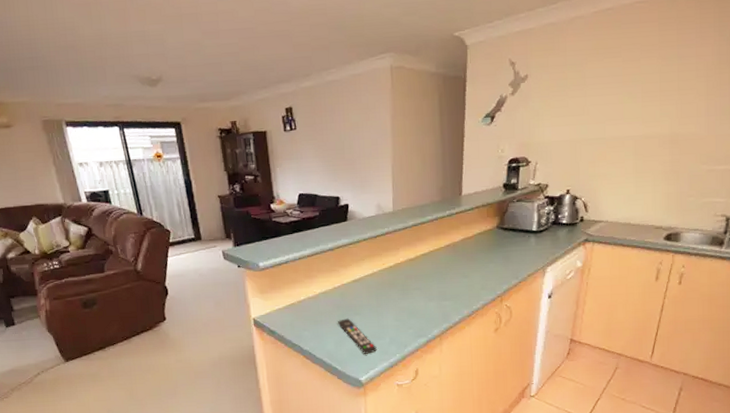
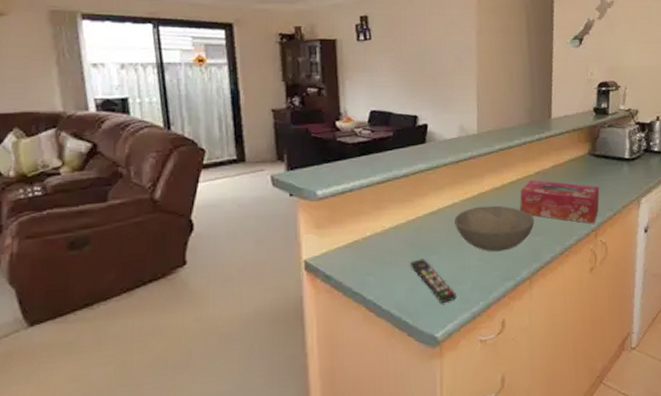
bowl: none [374,274,445,314] -> present [455,205,535,252]
tissue box: none [431,251,507,291] -> present [520,179,600,224]

